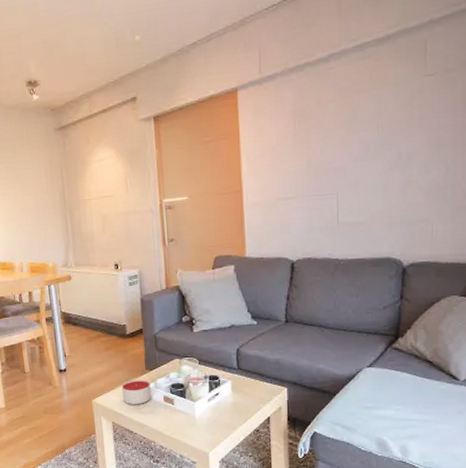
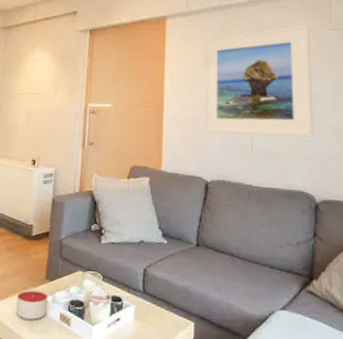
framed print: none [281,73,403,213] -> present [202,24,314,138]

